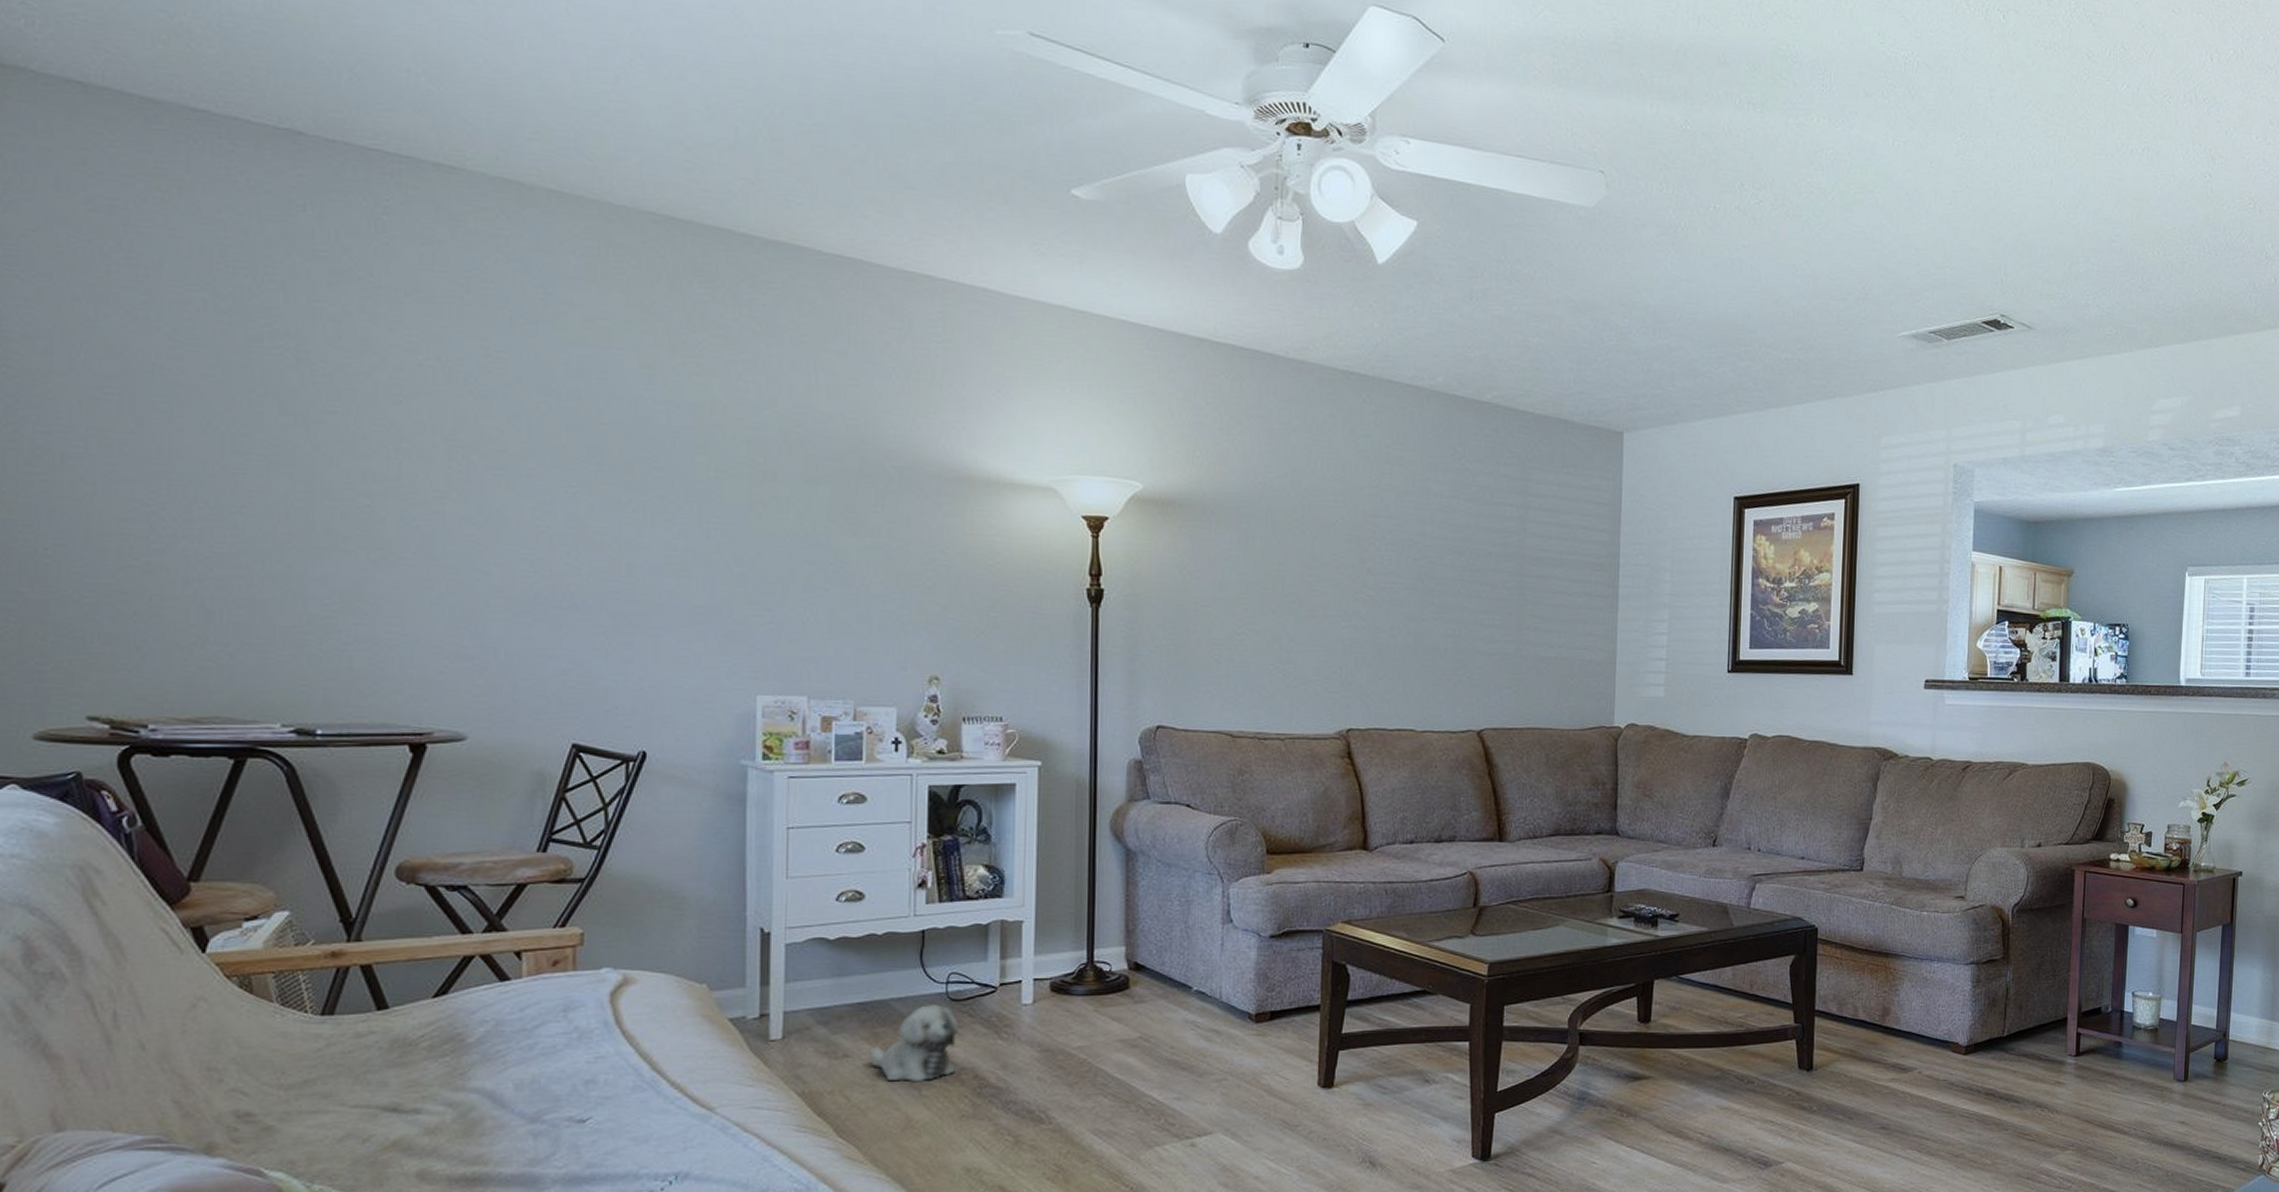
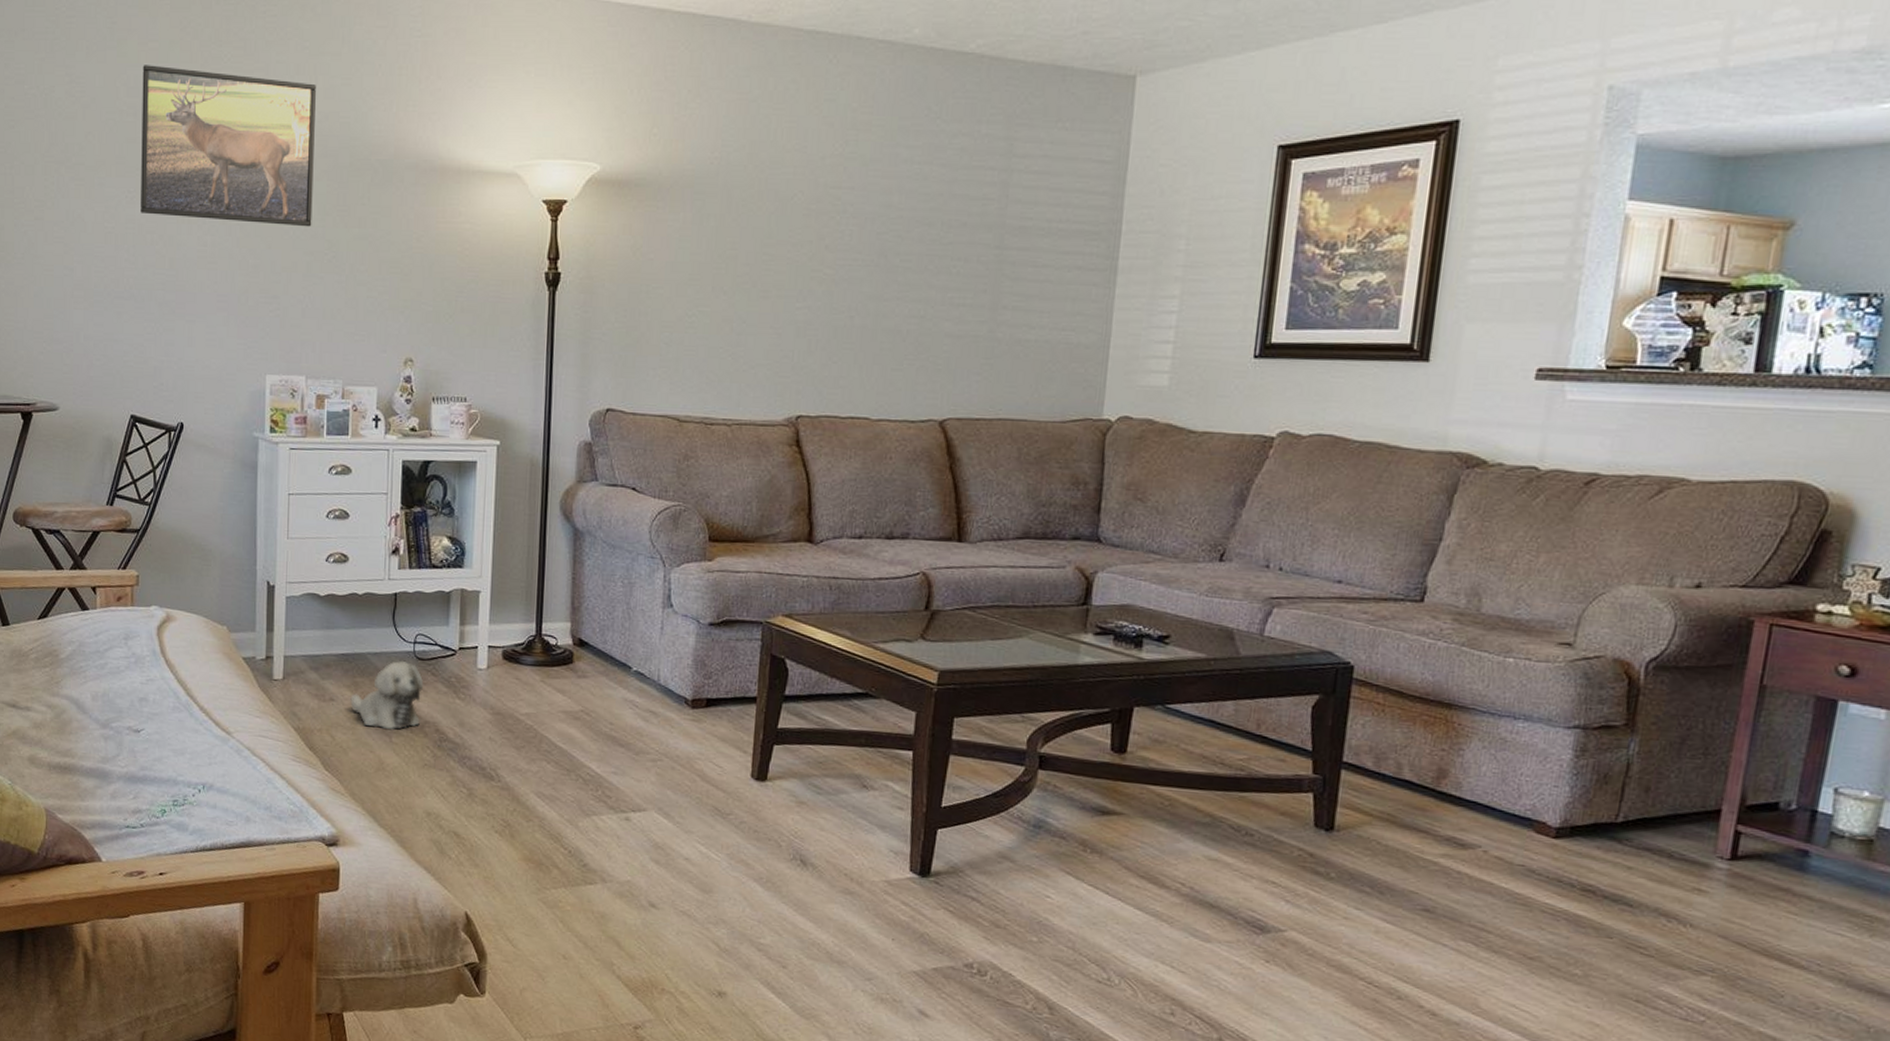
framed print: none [586,344,816,535] -> present [141,65,316,227]

